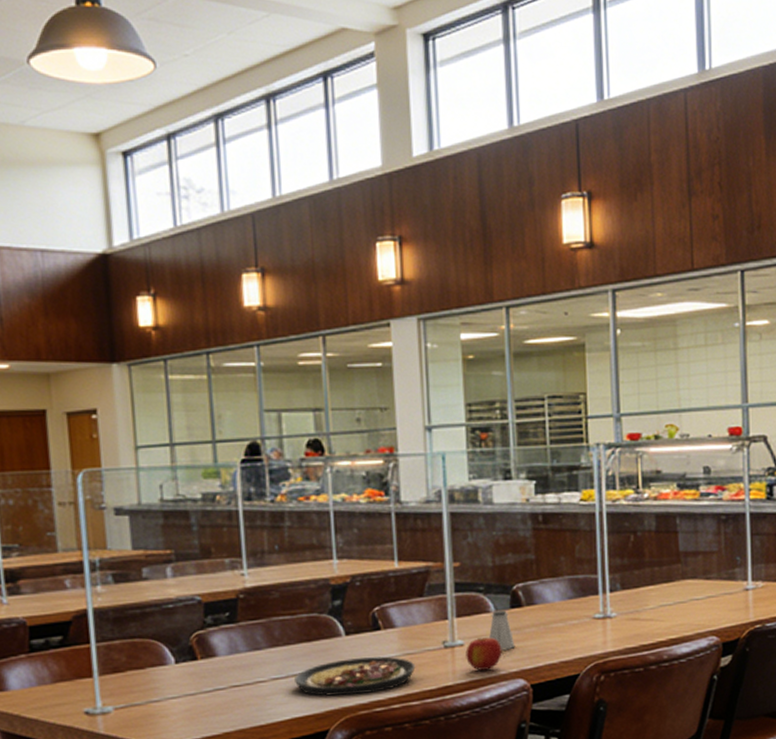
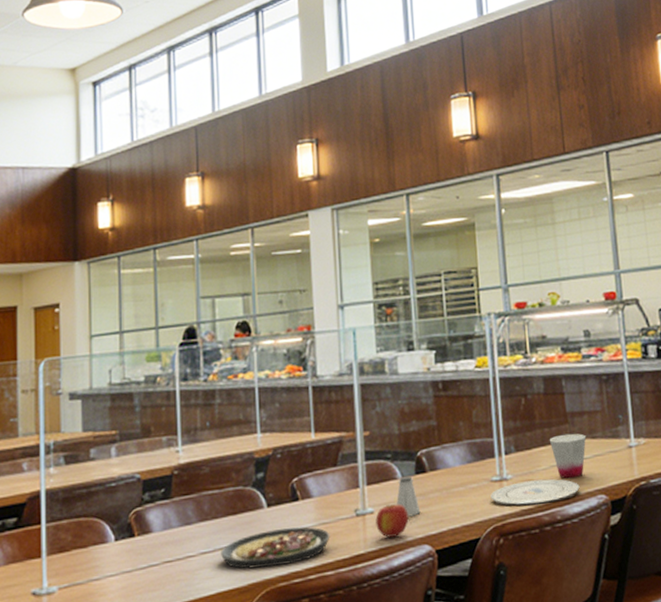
plate: none [592,618,690,645] -> present [490,479,580,506]
cup: none [659,573,700,619] -> present [549,433,587,479]

